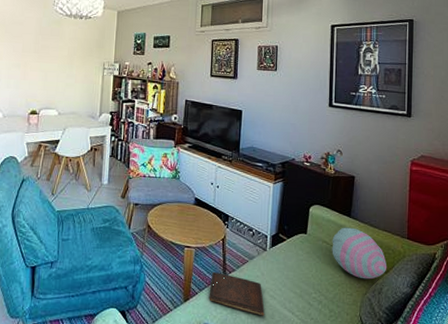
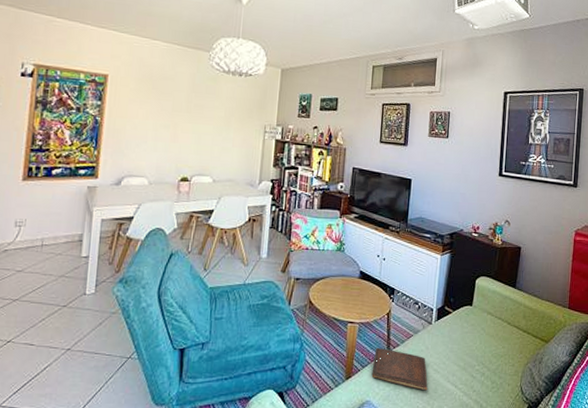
cushion: present [332,227,387,280] -> none [496,298,549,350]

